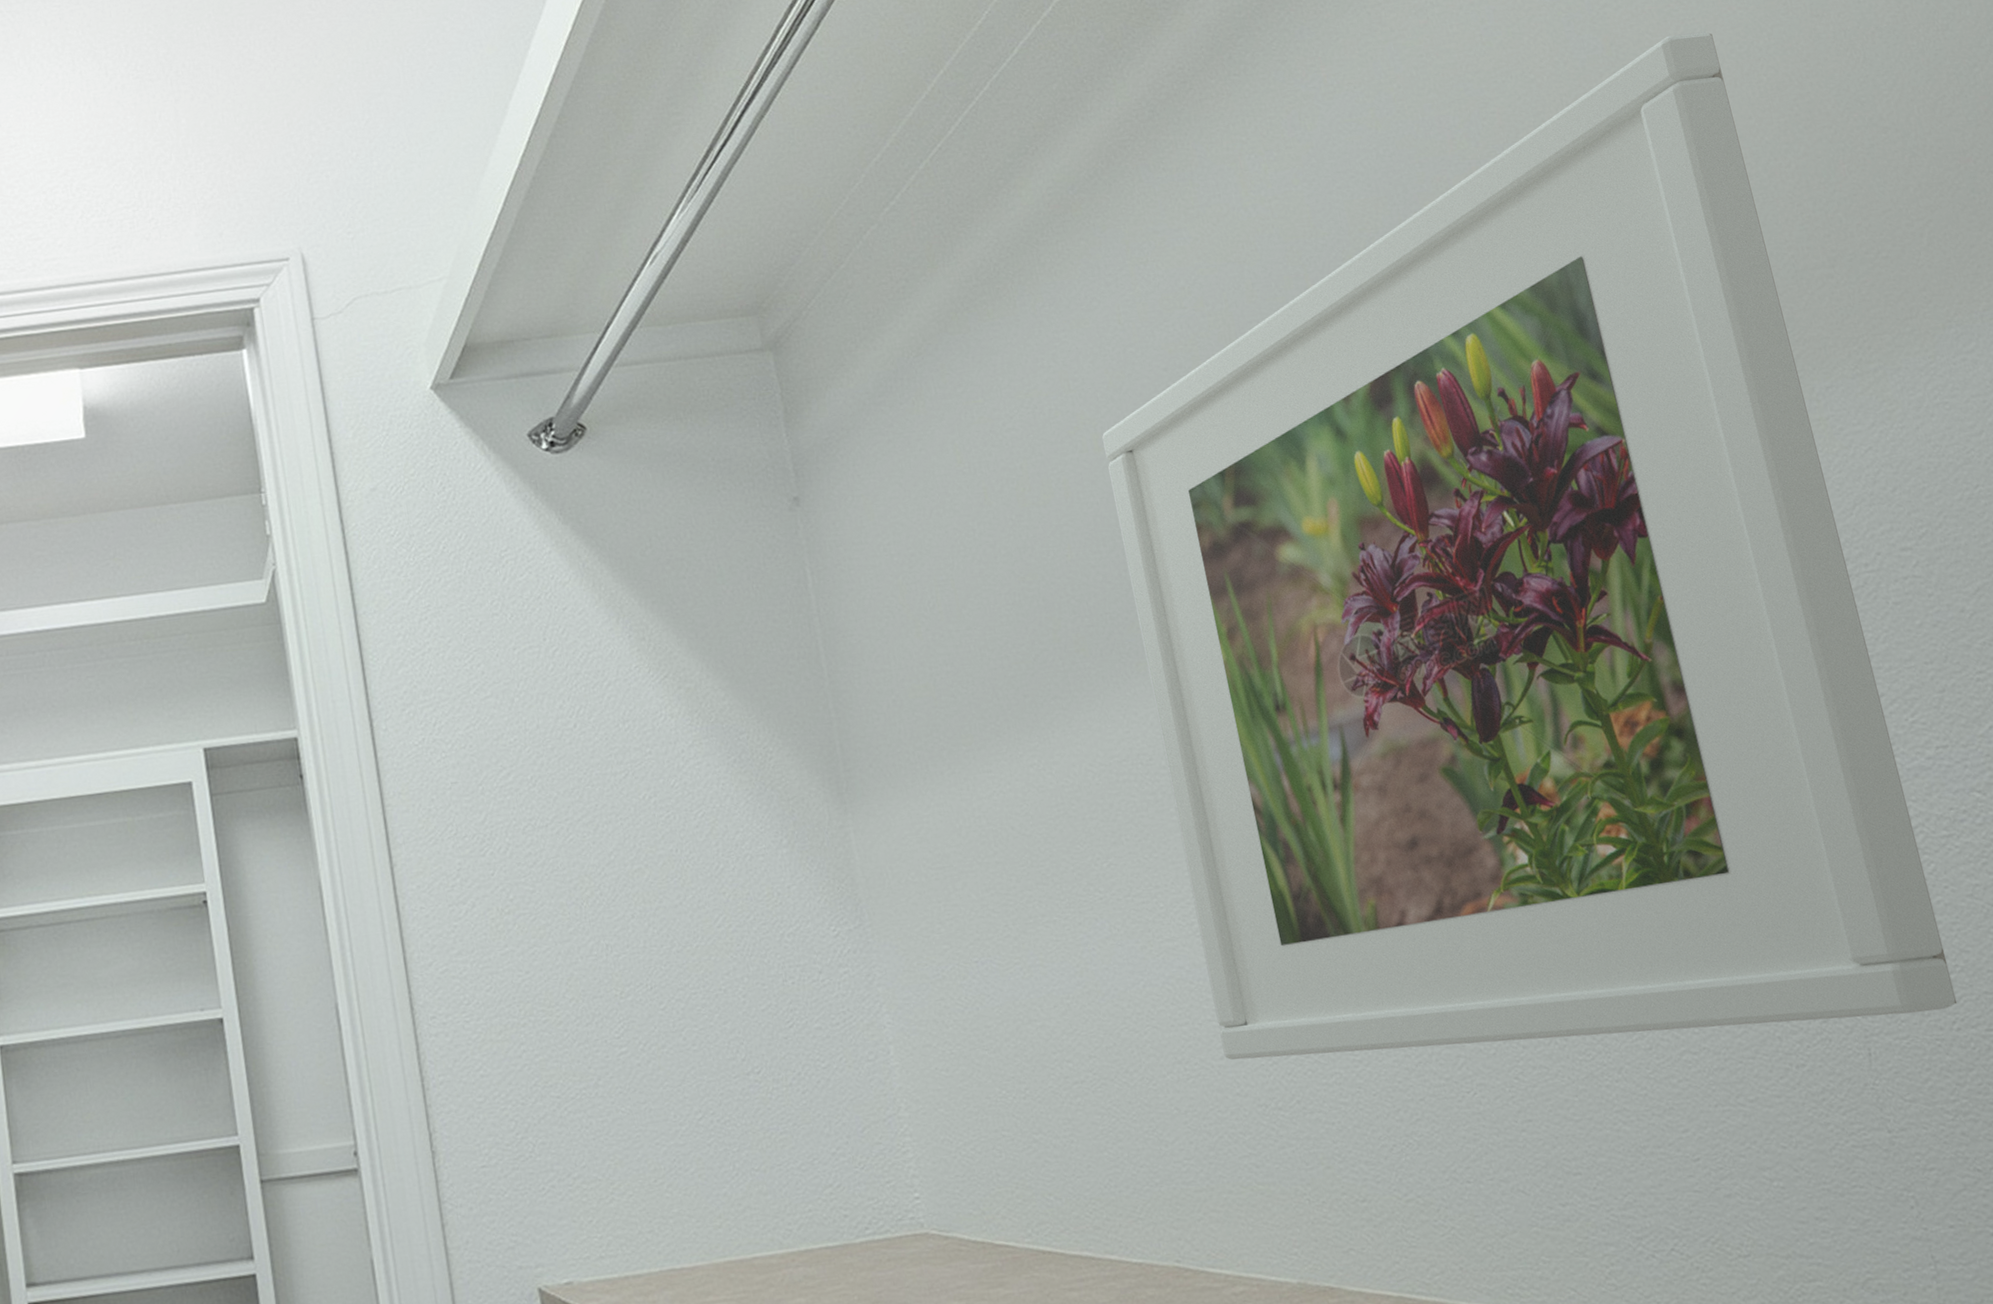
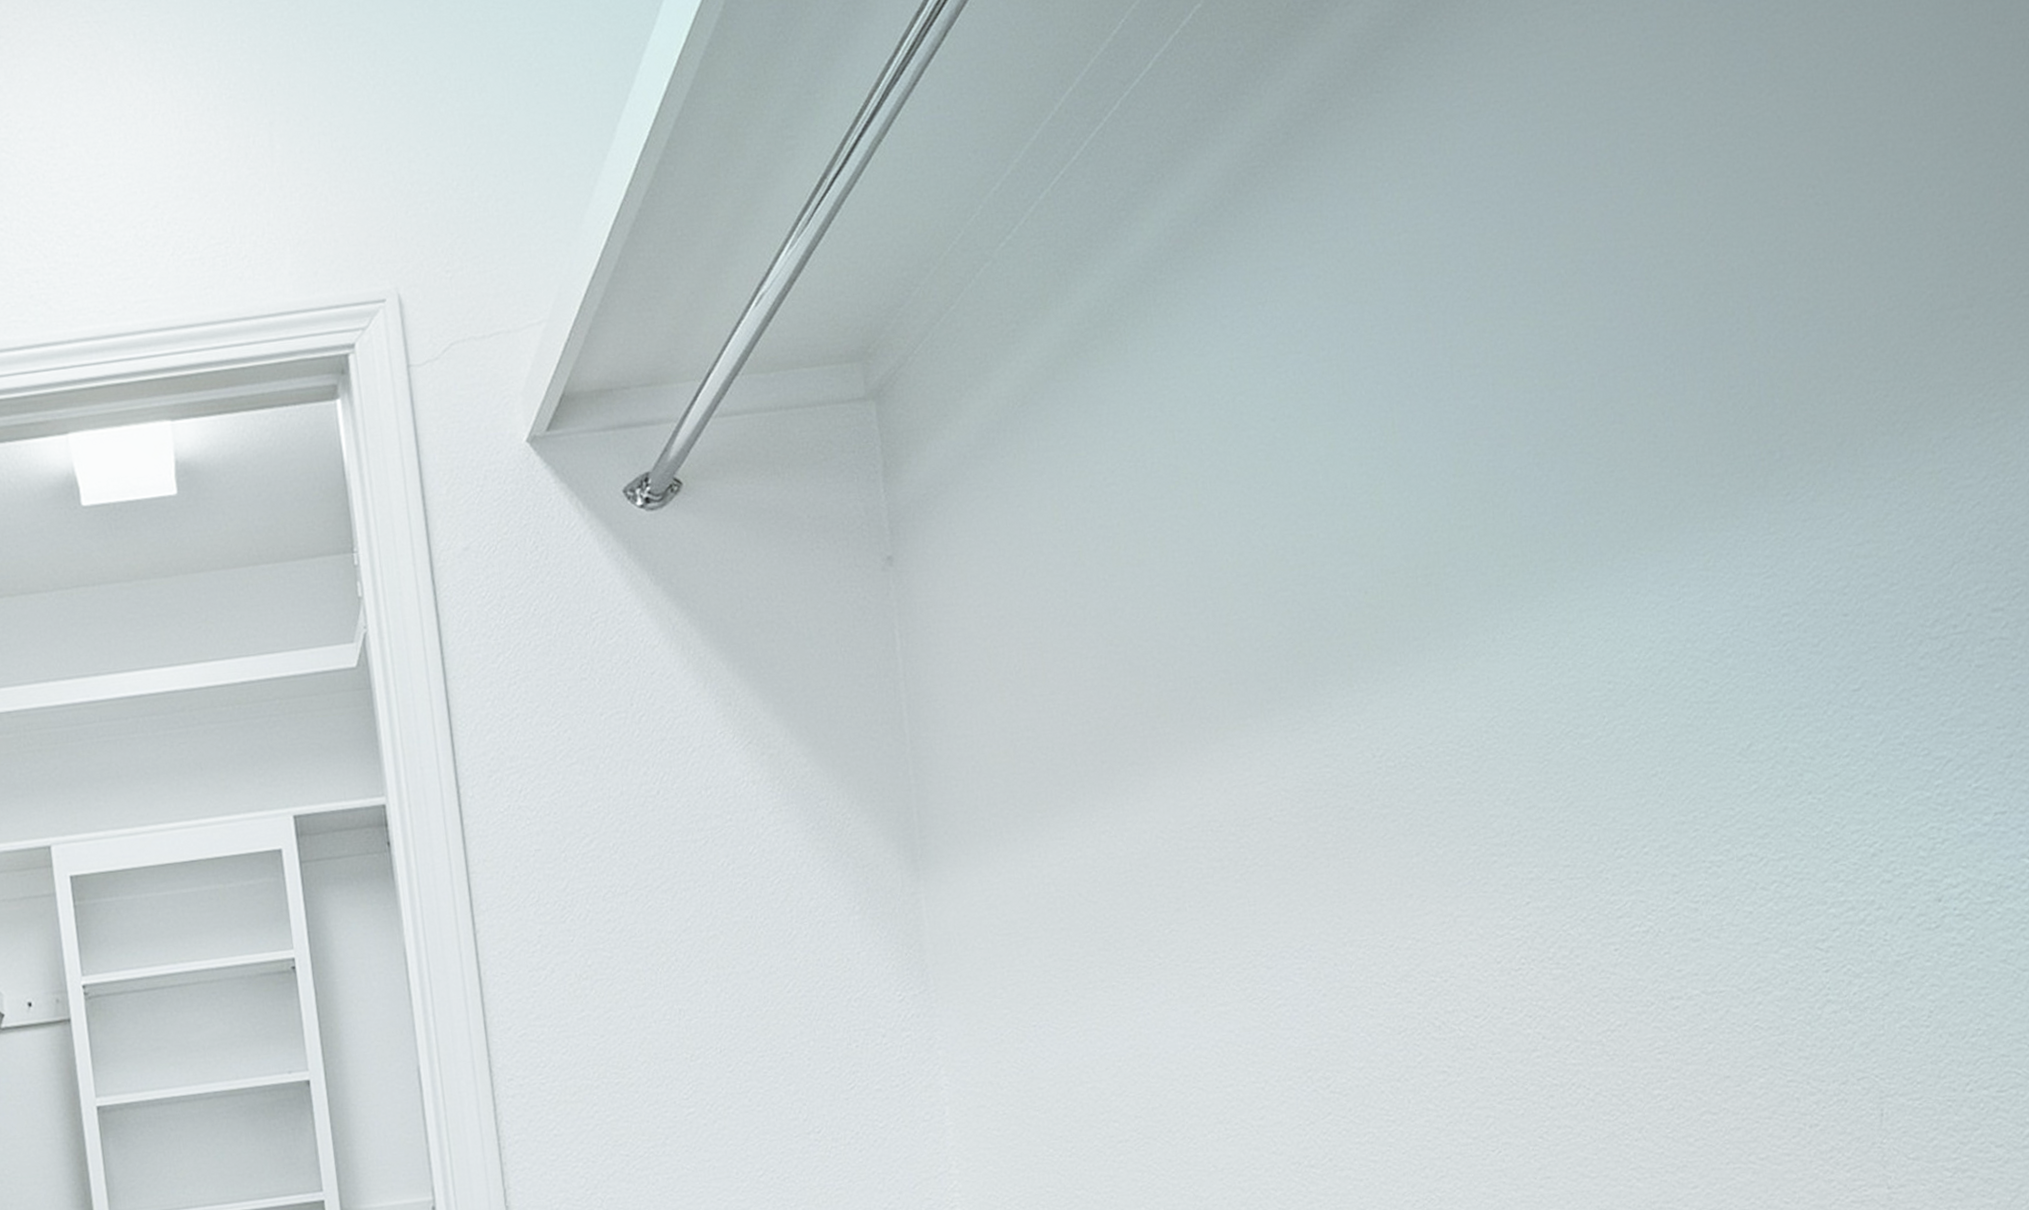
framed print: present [1102,31,1958,1061] -> none [1203,41,1974,1121]

